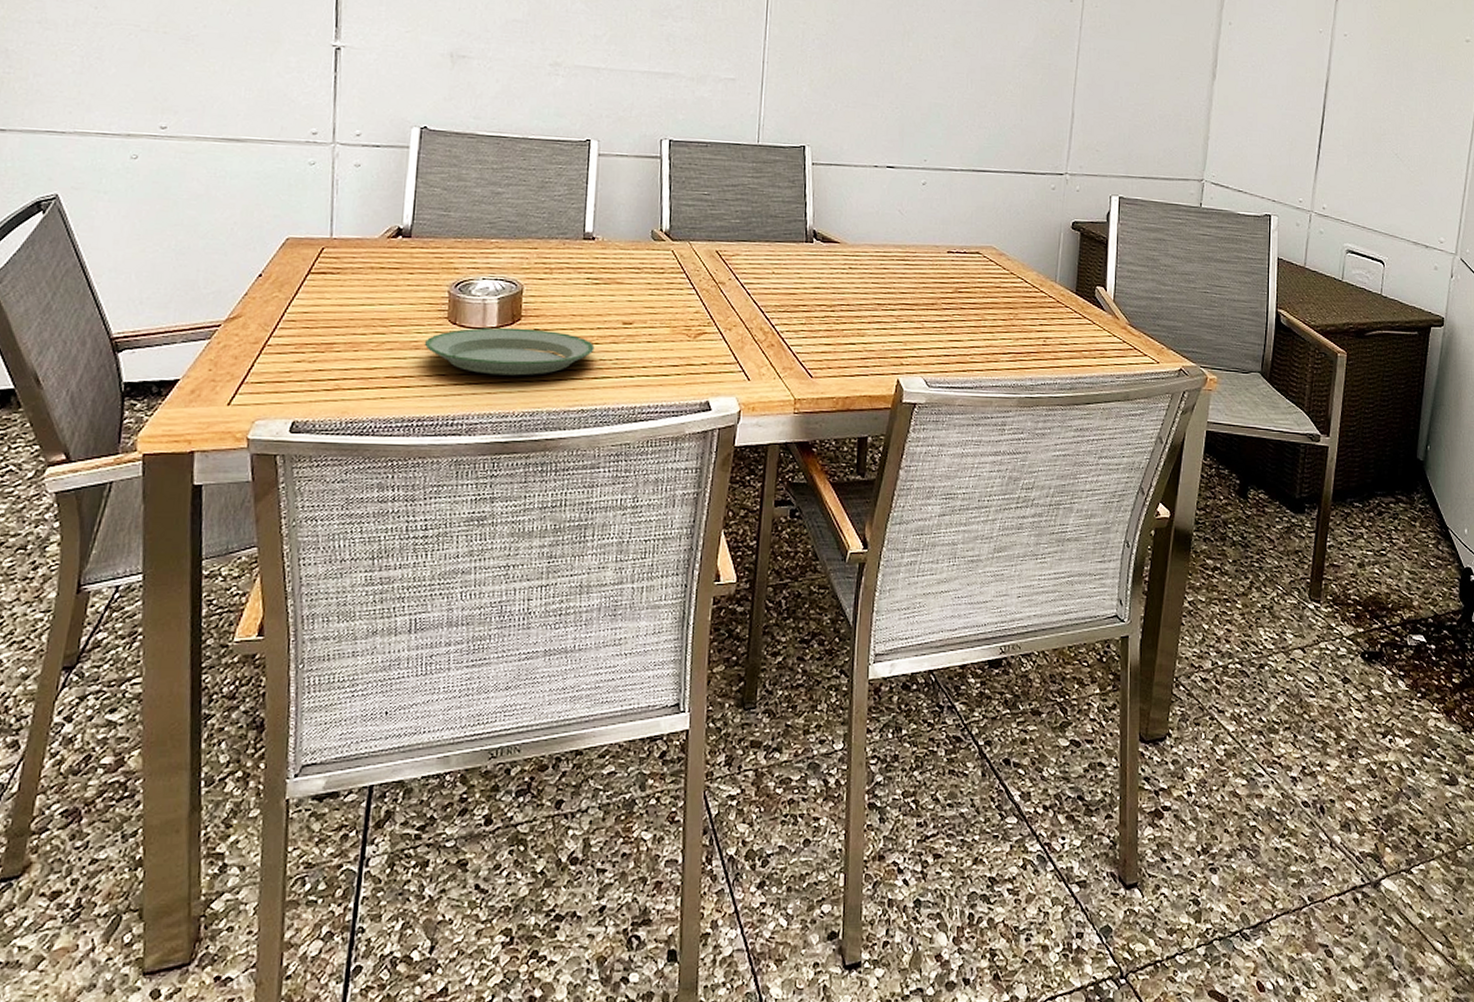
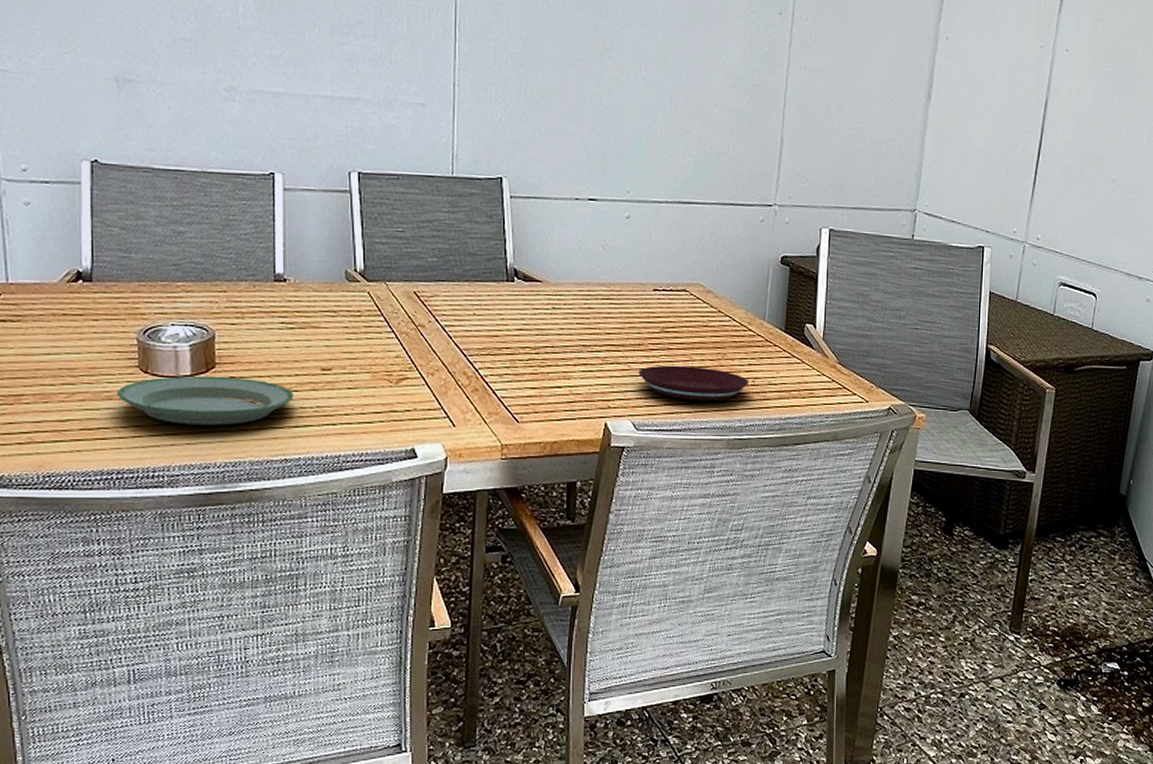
plate: none [931,324,1041,360] -> present [638,365,749,402]

